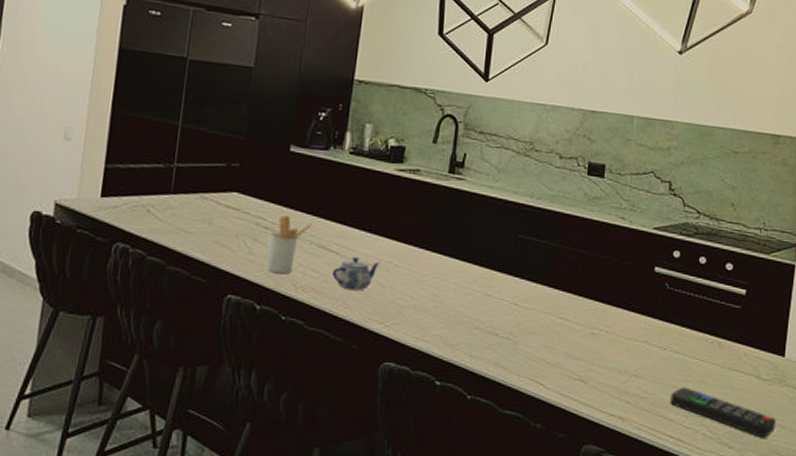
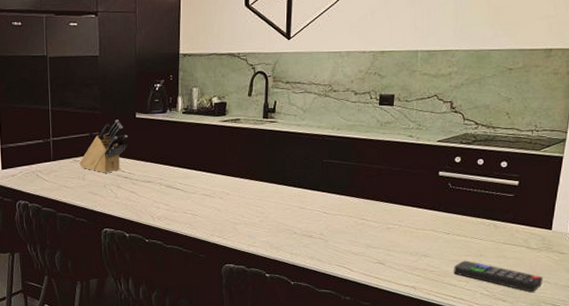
knife block: none [207,150,277,219] -> present [79,120,128,173]
utensil holder: present [267,215,312,275] -> none [128,166,159,210]
teapot: present [332,256,380,291] -> none [179,190,215,216]

